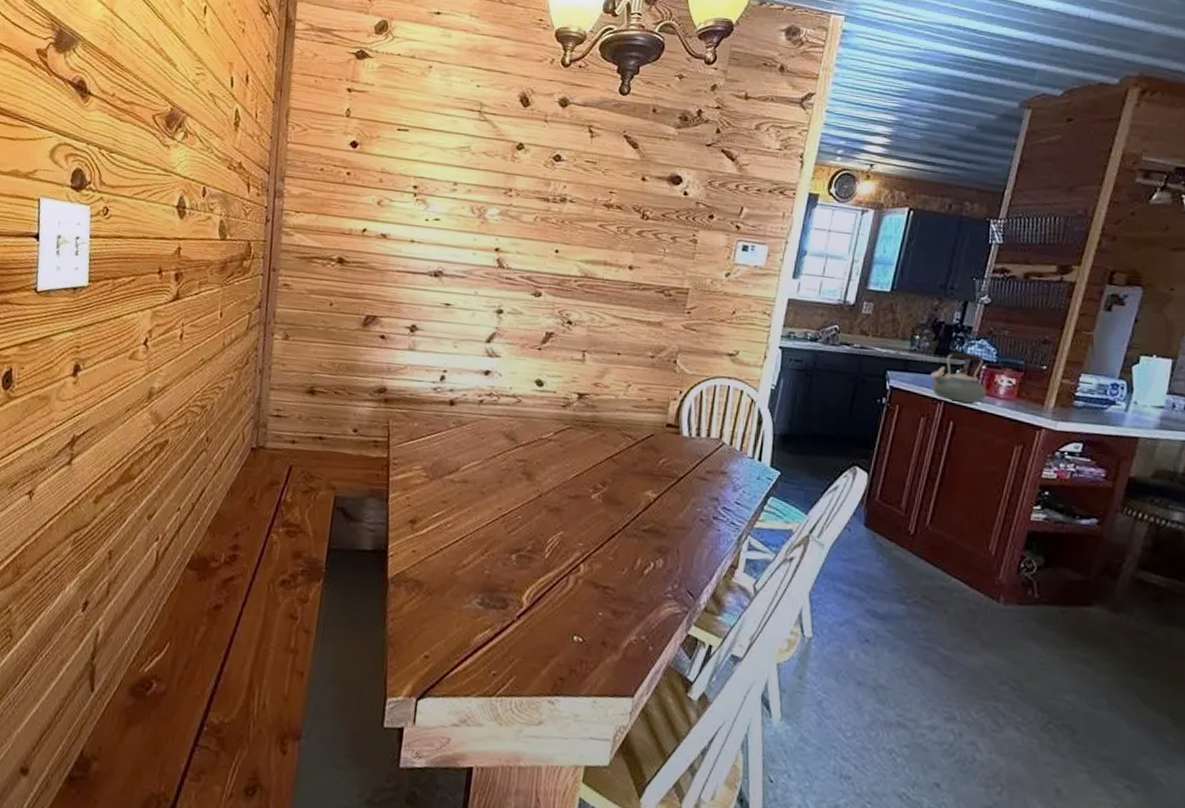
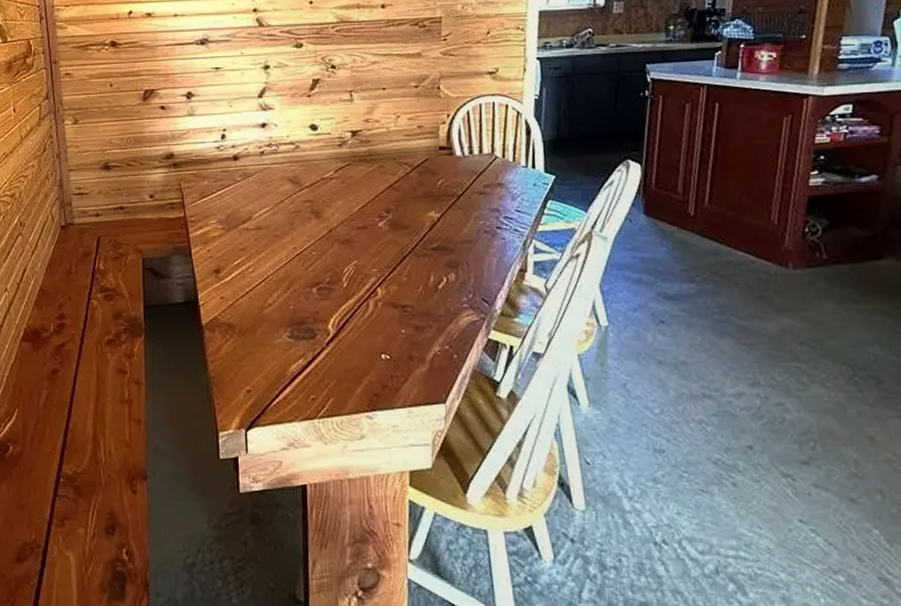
kettle: present [930,352,987,404] -> none [689,34,749,84]

